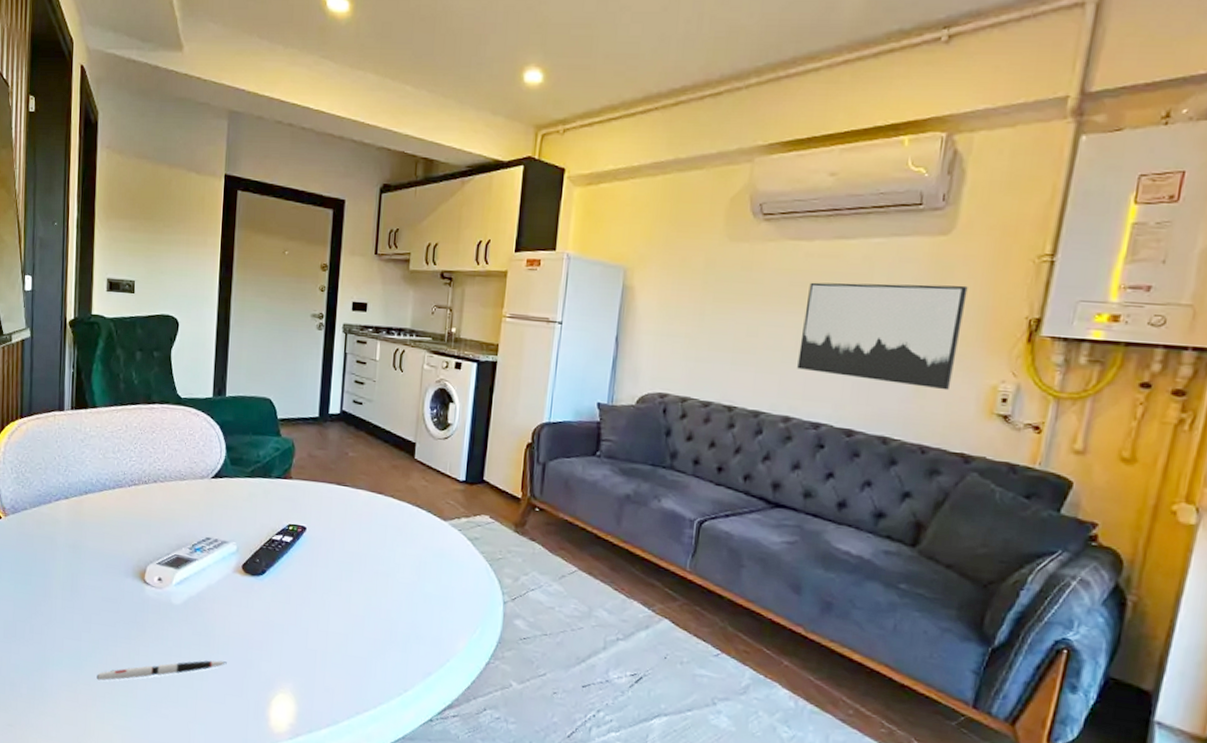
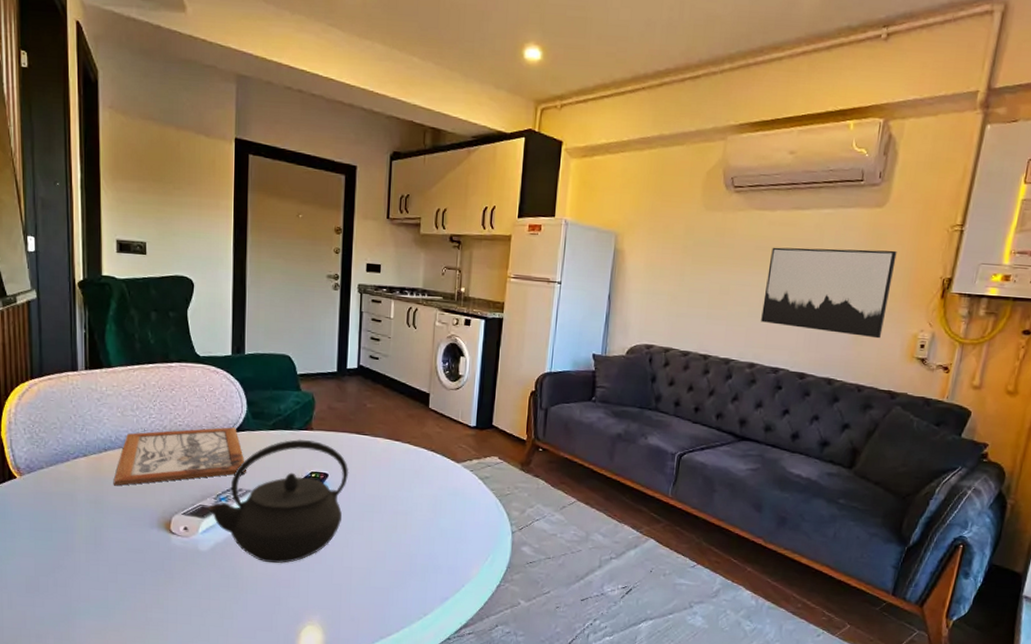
picture frame: none [92,473,224,531] -> present [113,427,247,486]
pen: present [96,660,227,681] -> none [126,600,256,627]
kettle: none [183,488,328,623] -> present [208,439,349,564]

